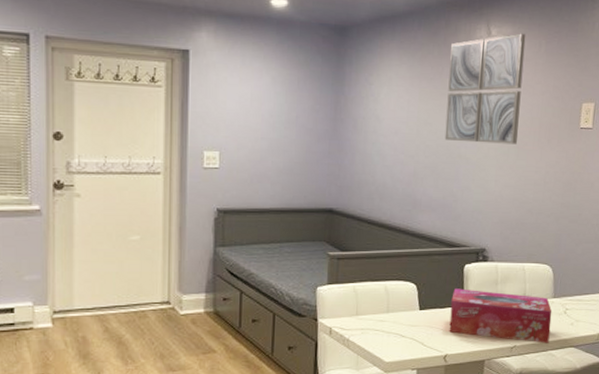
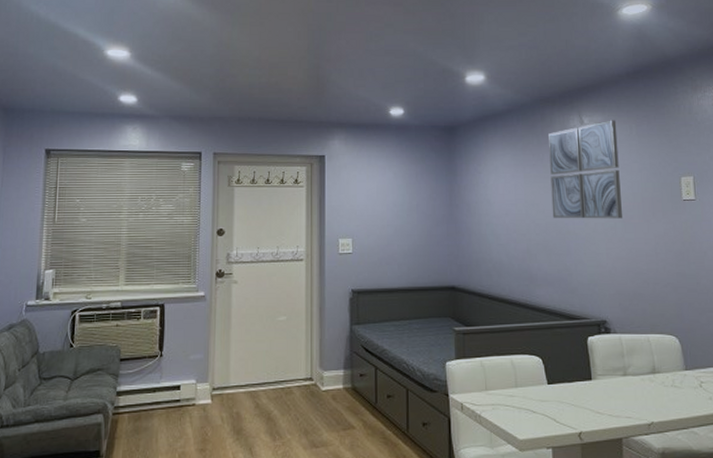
tissue box: present [449,288,552,343] -> none [578,361,689,420]

